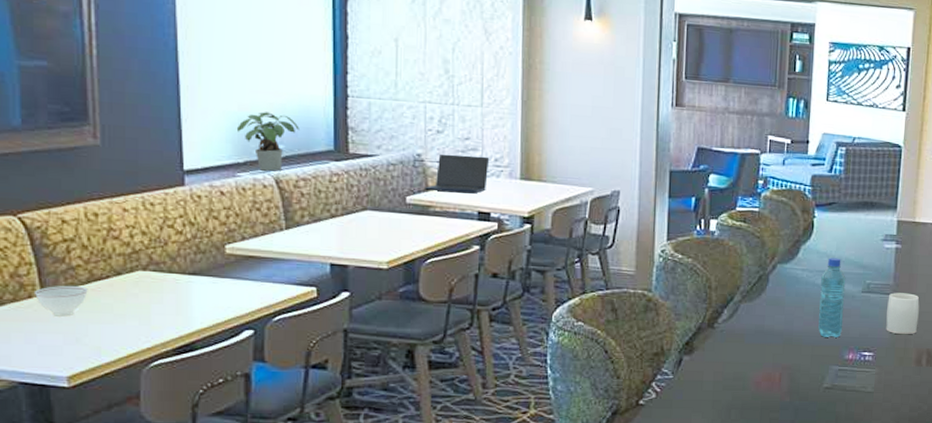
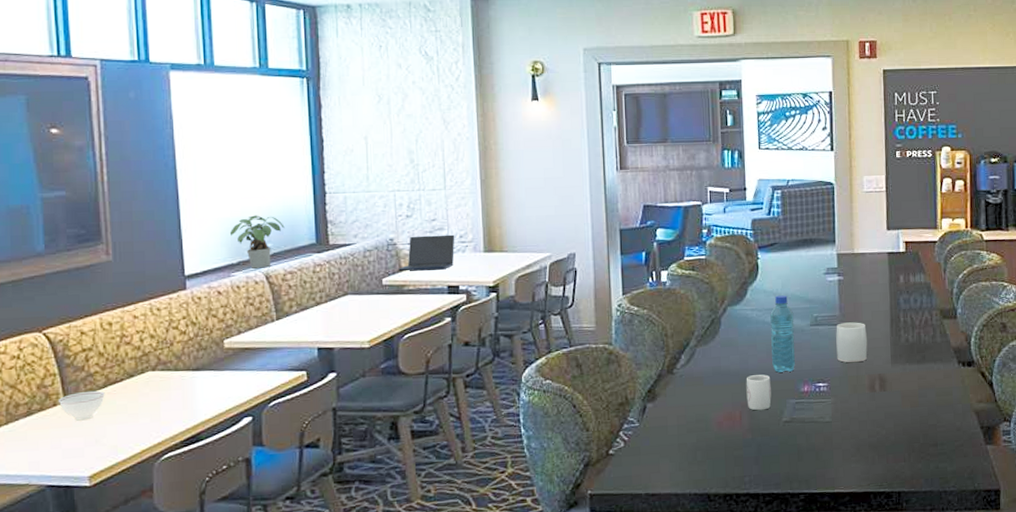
mug: none [788,337,815,374] -> present [746,374,772,411]

